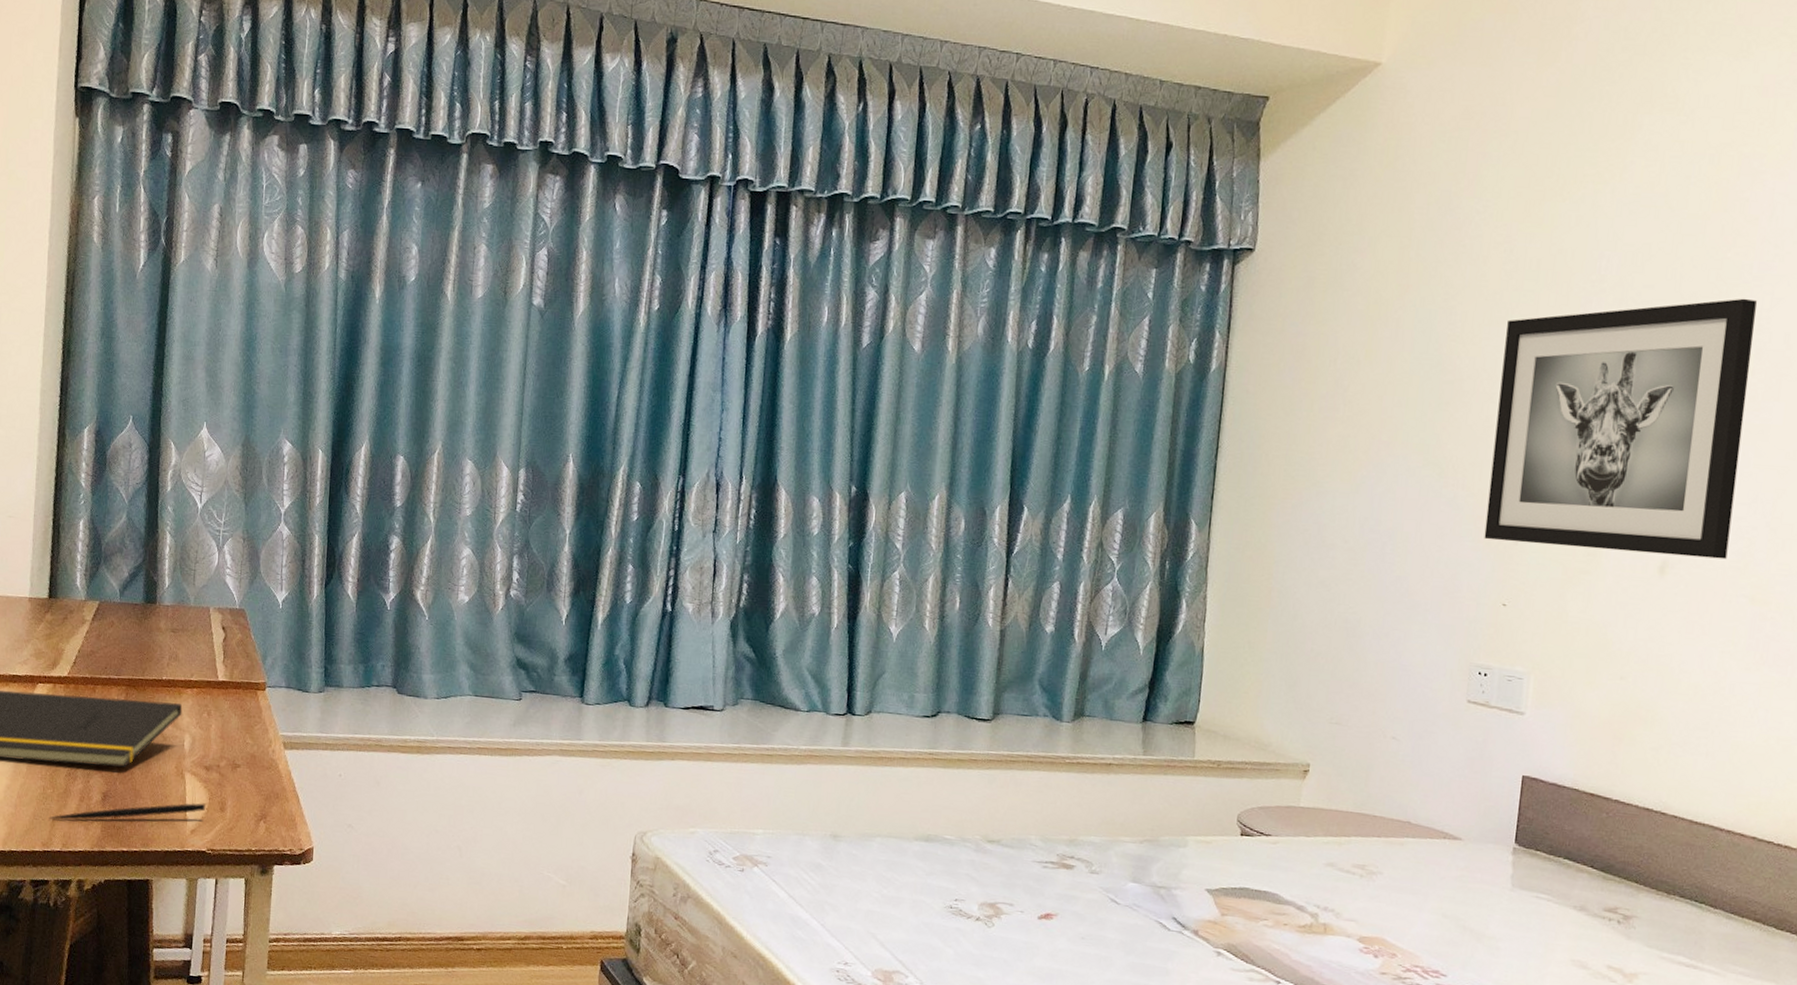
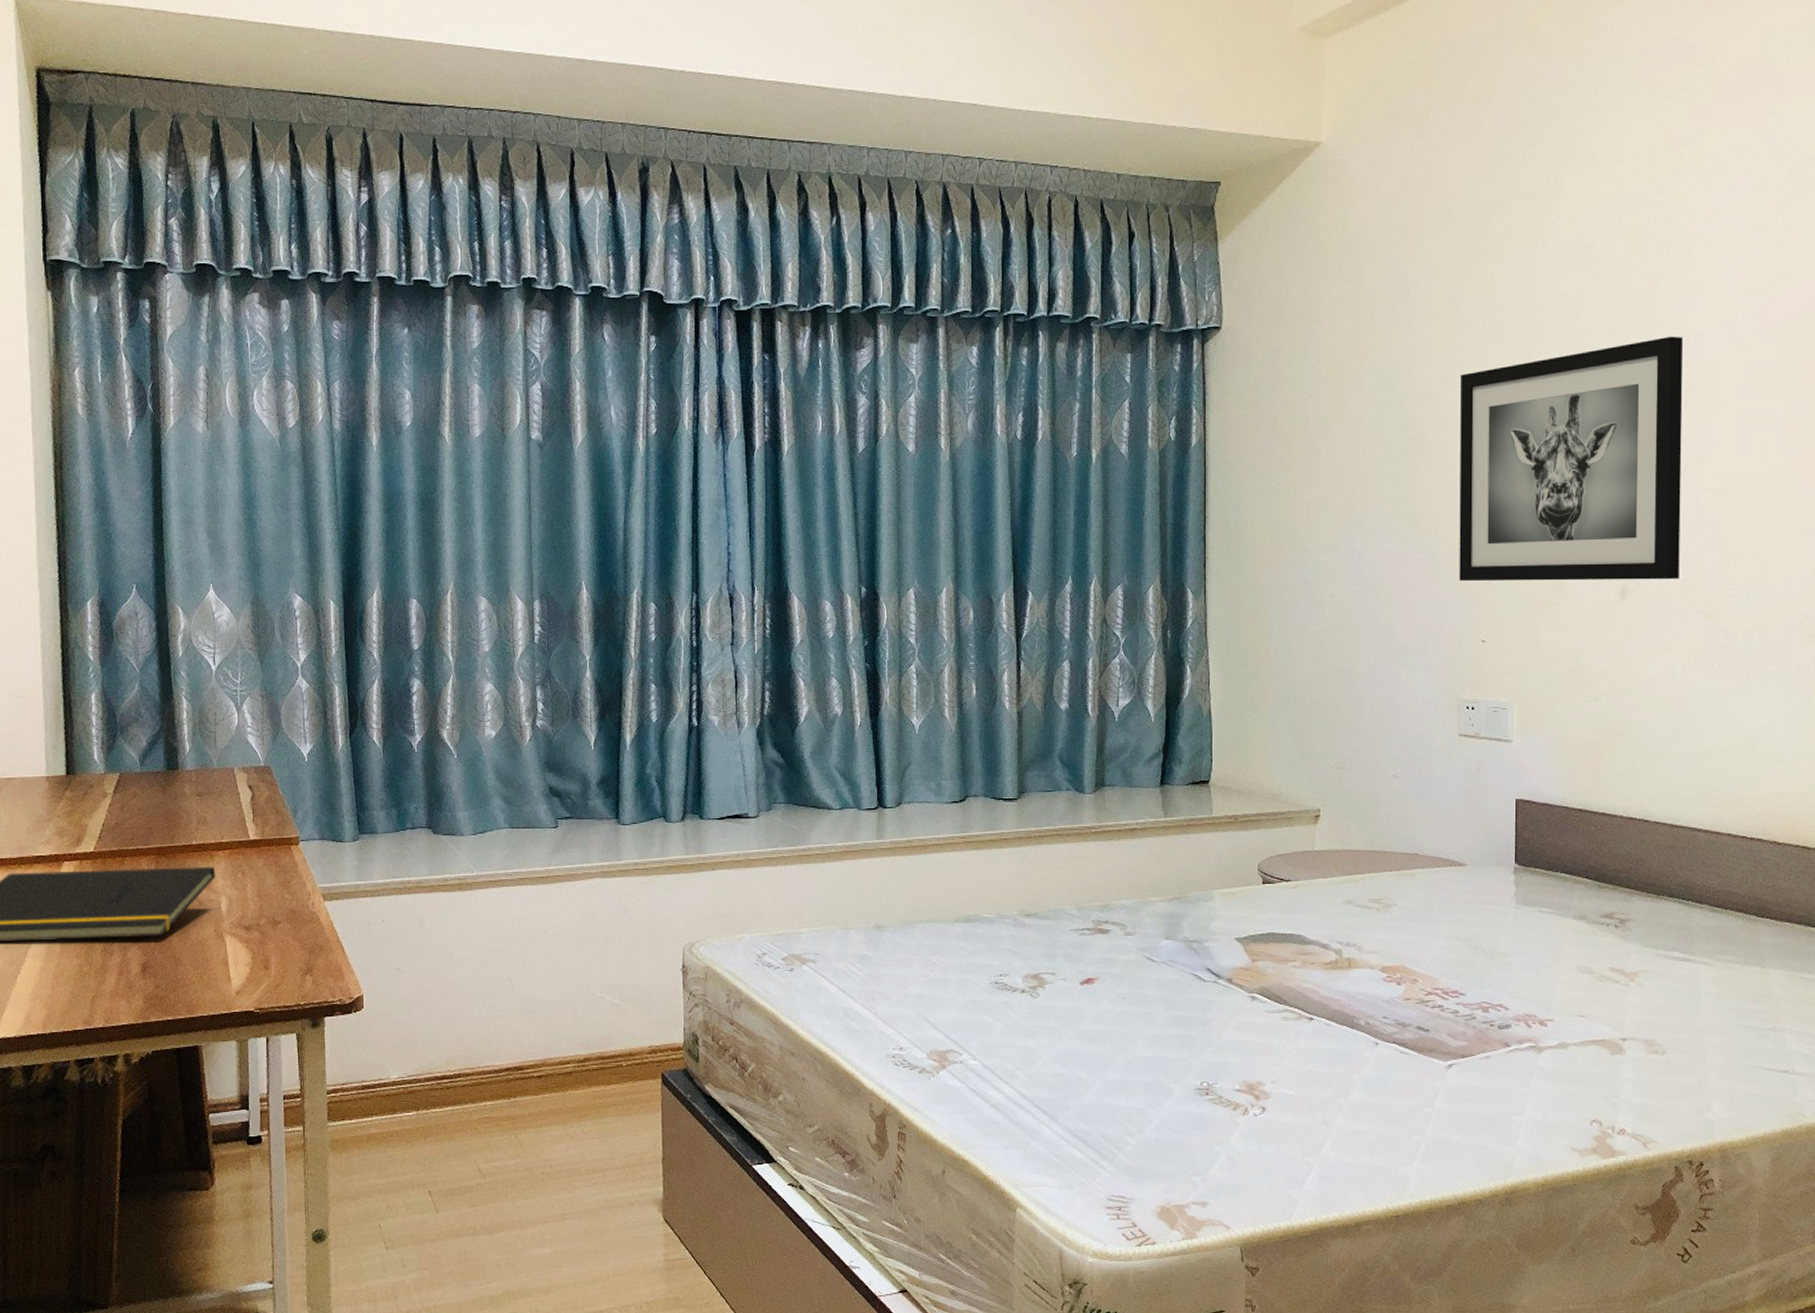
pen: present [49,803,205,820] -> none [88,963,249,996]

